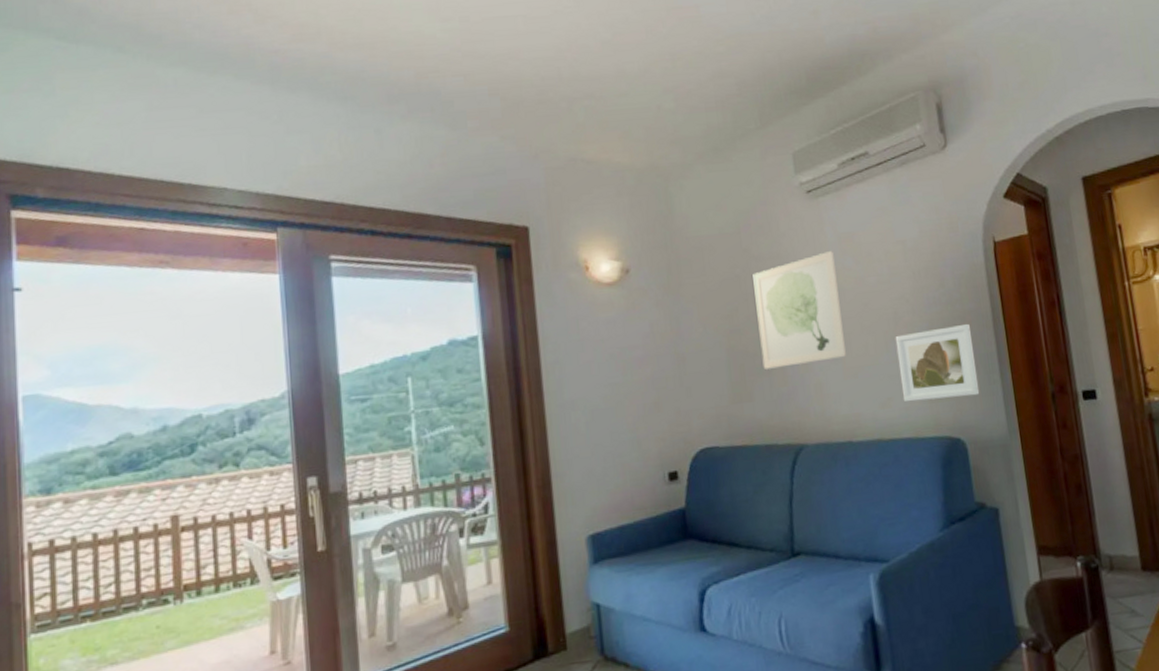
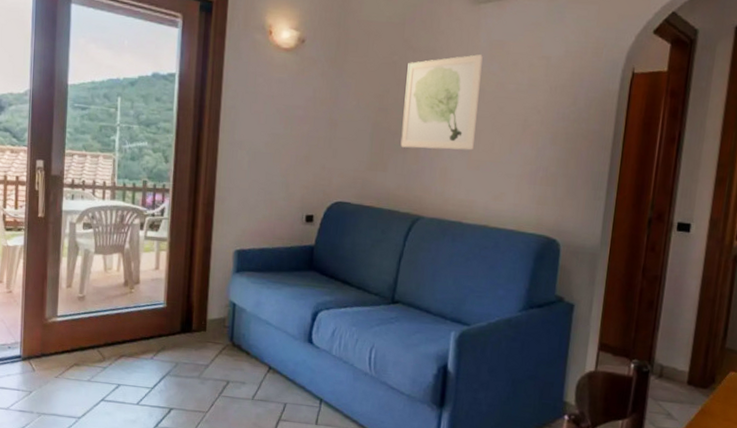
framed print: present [895,323,980,402] -> none [514,140,590,207]

